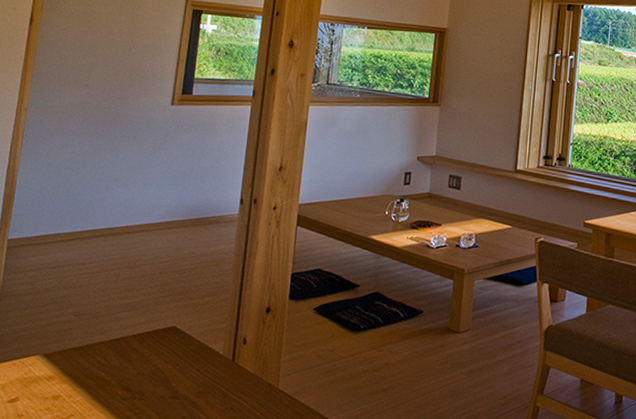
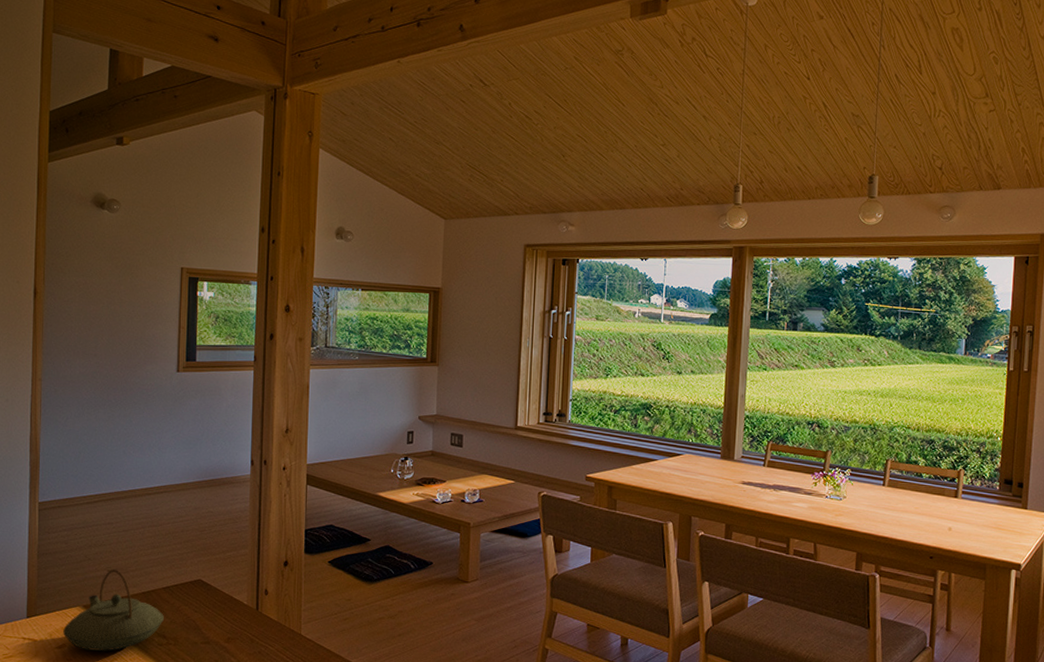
teapot: none [17,314,131,406] -> present [63,569,164,651]

